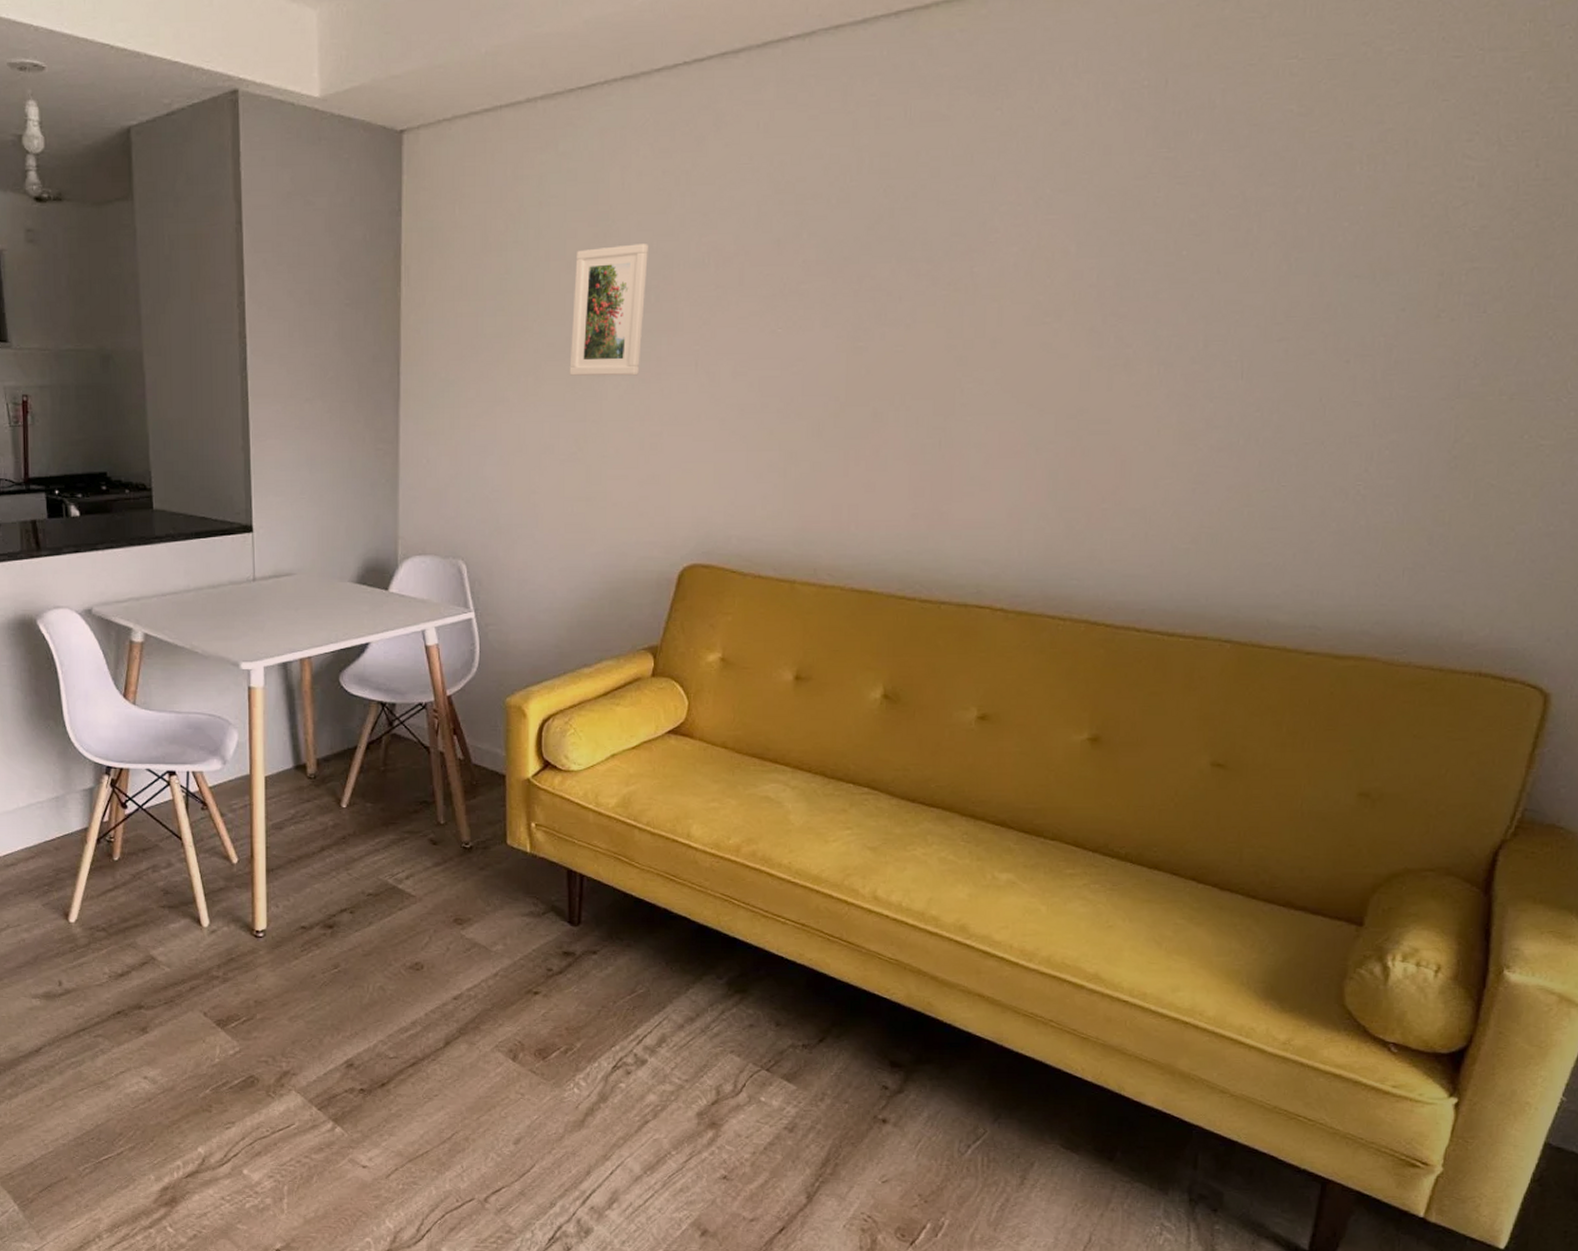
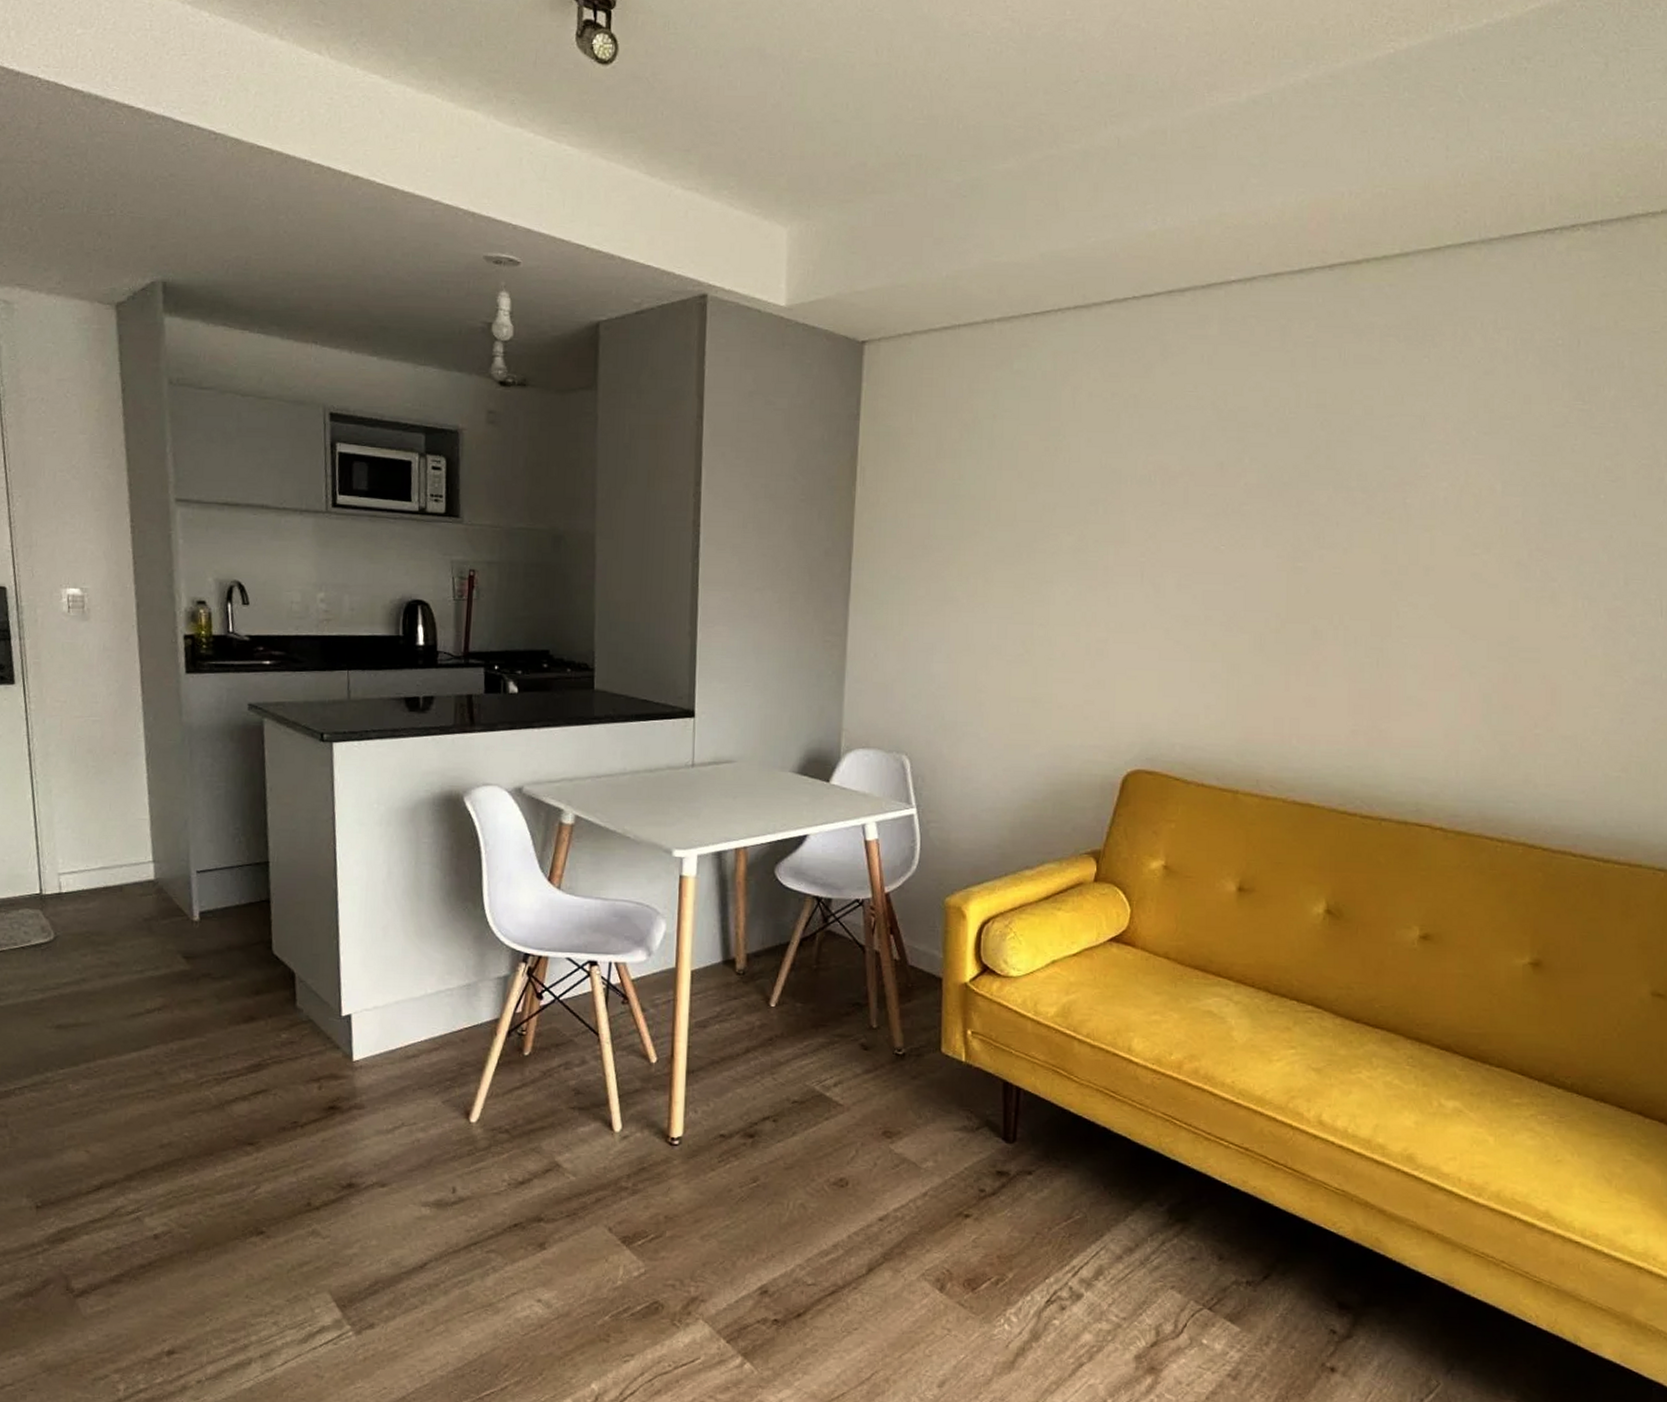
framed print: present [569,244,648,376] -> none [1018,459,1097,583]

